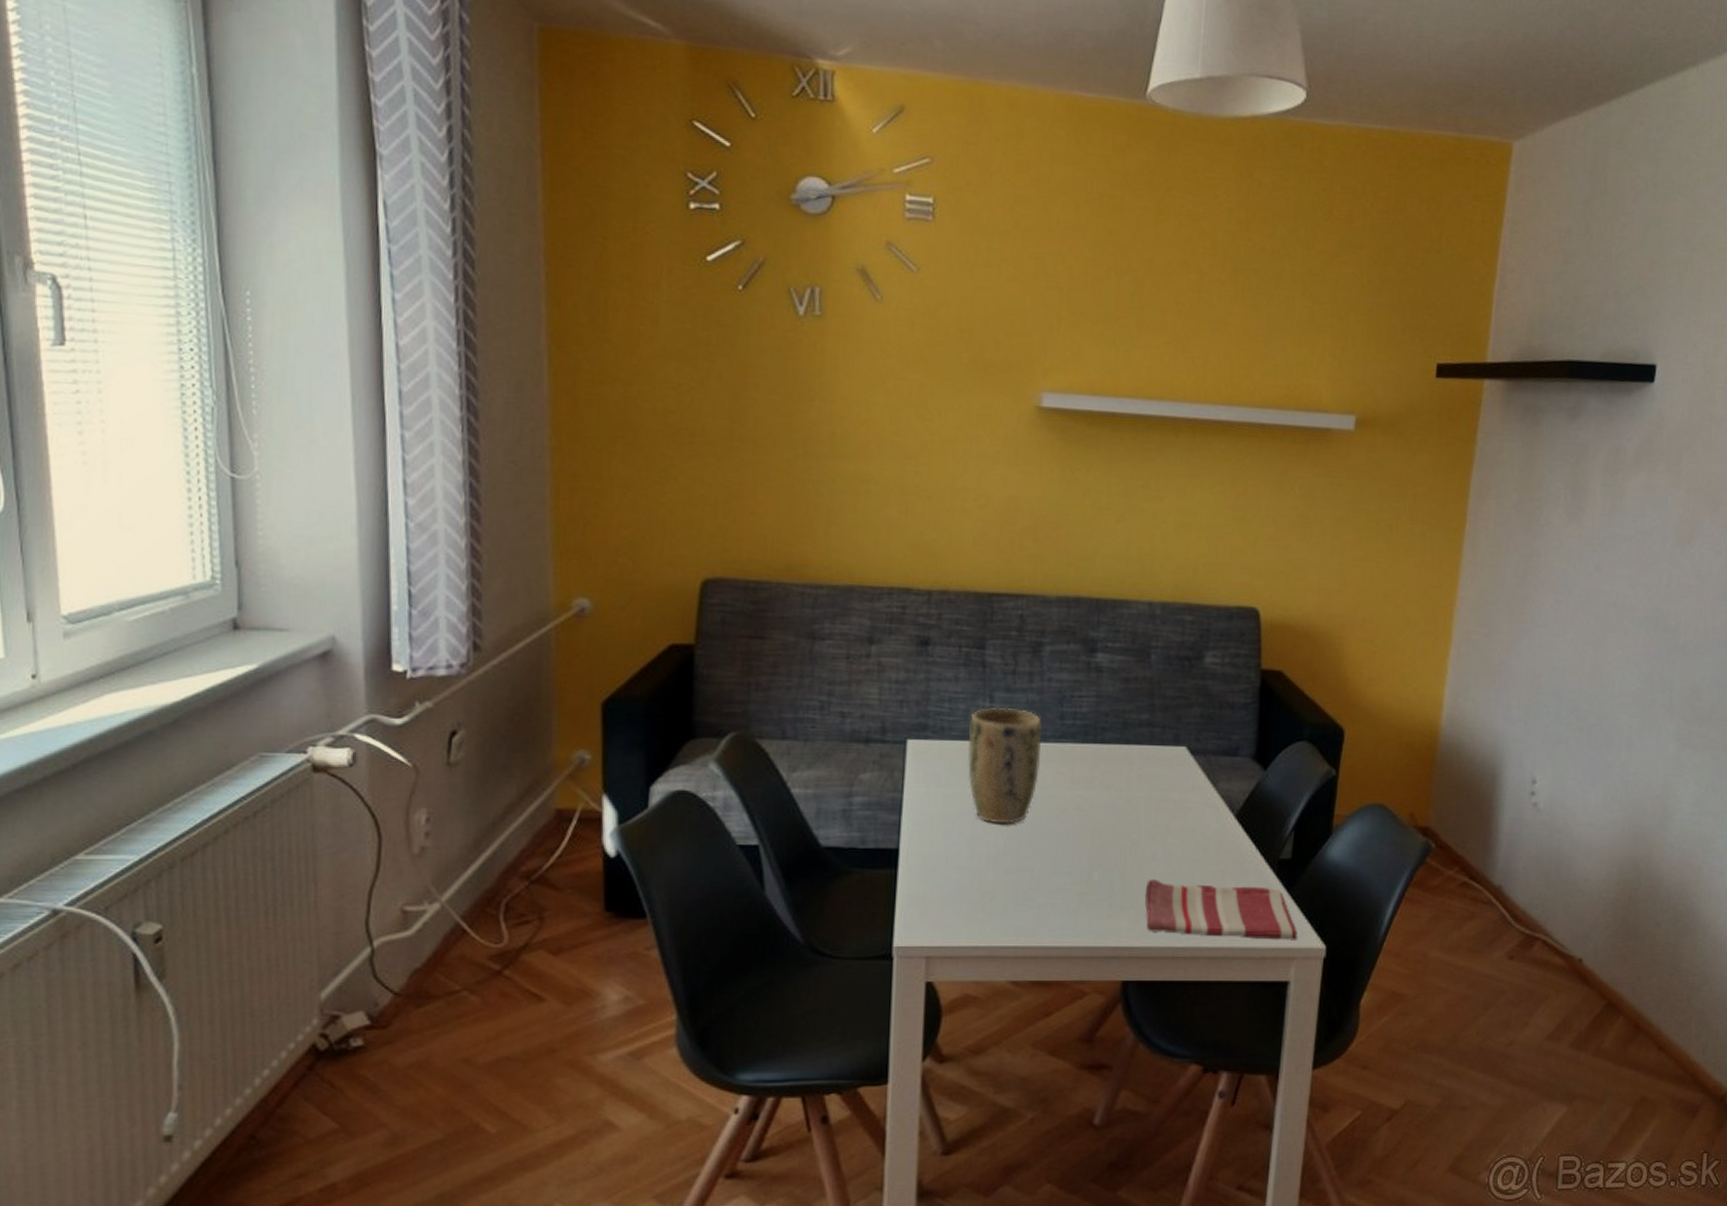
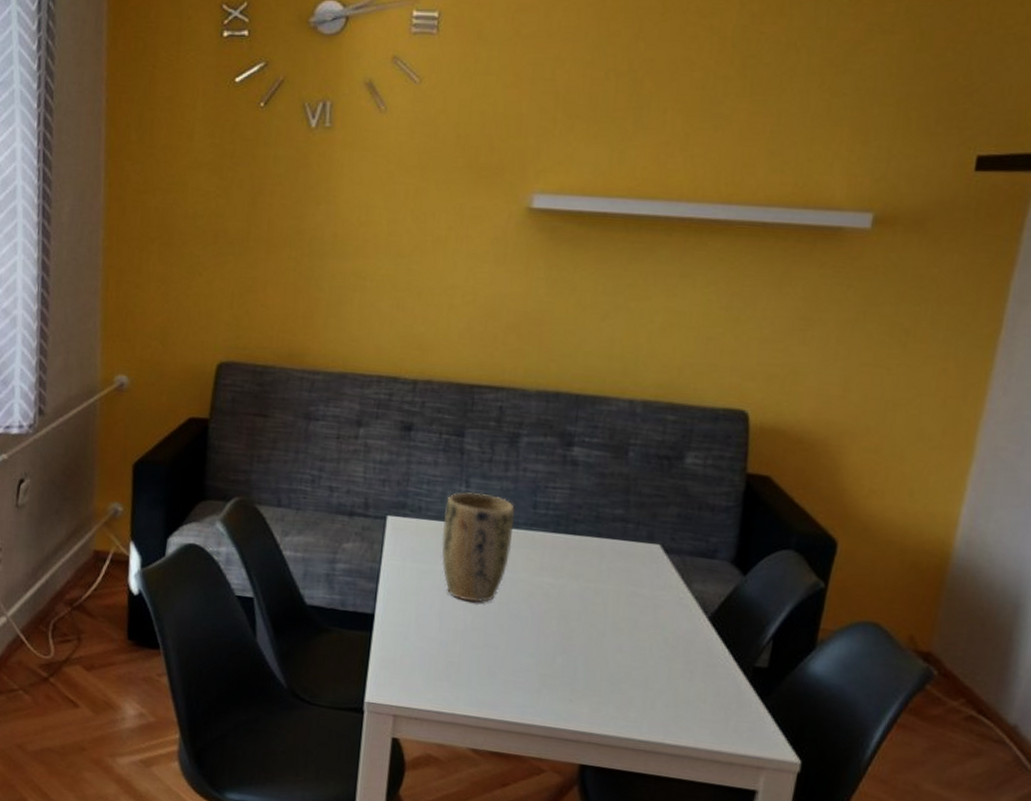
dish towel: present [1145,879,1298,940] -> none [608,670,770,751]

